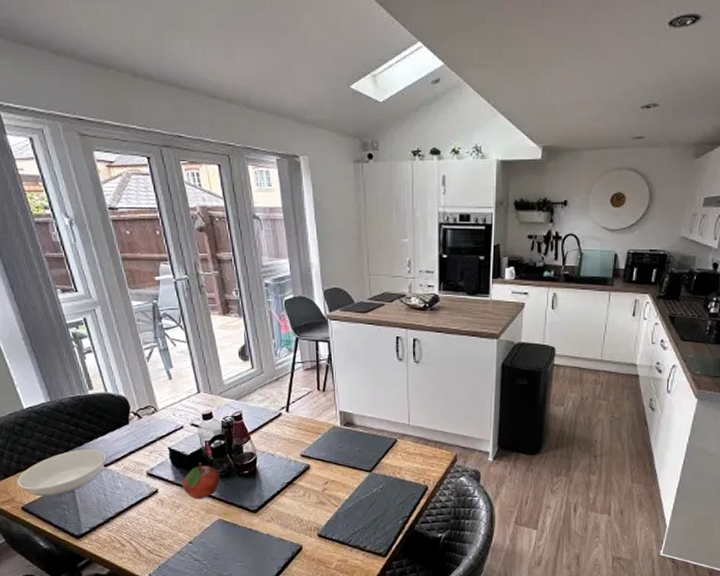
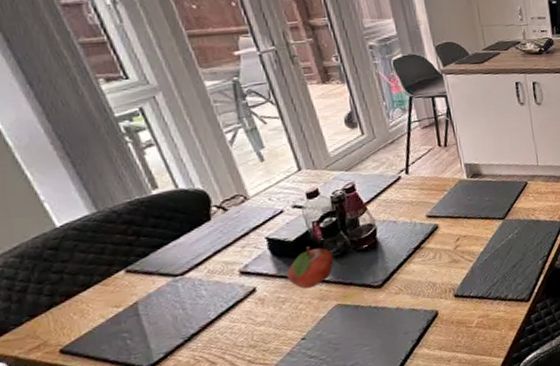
bowl: present [17,449,107,497] -> none [51,256,183,332]

